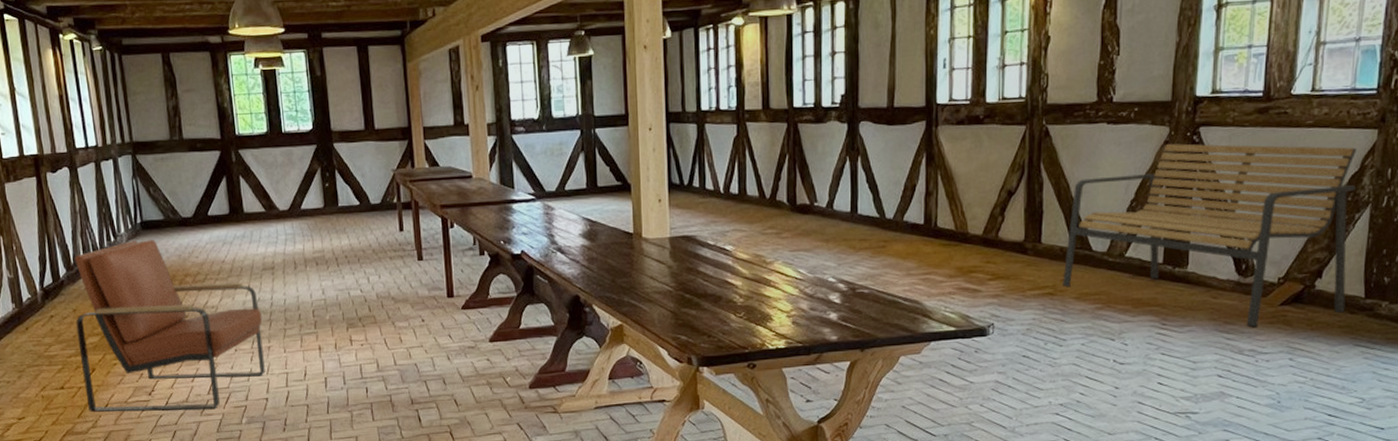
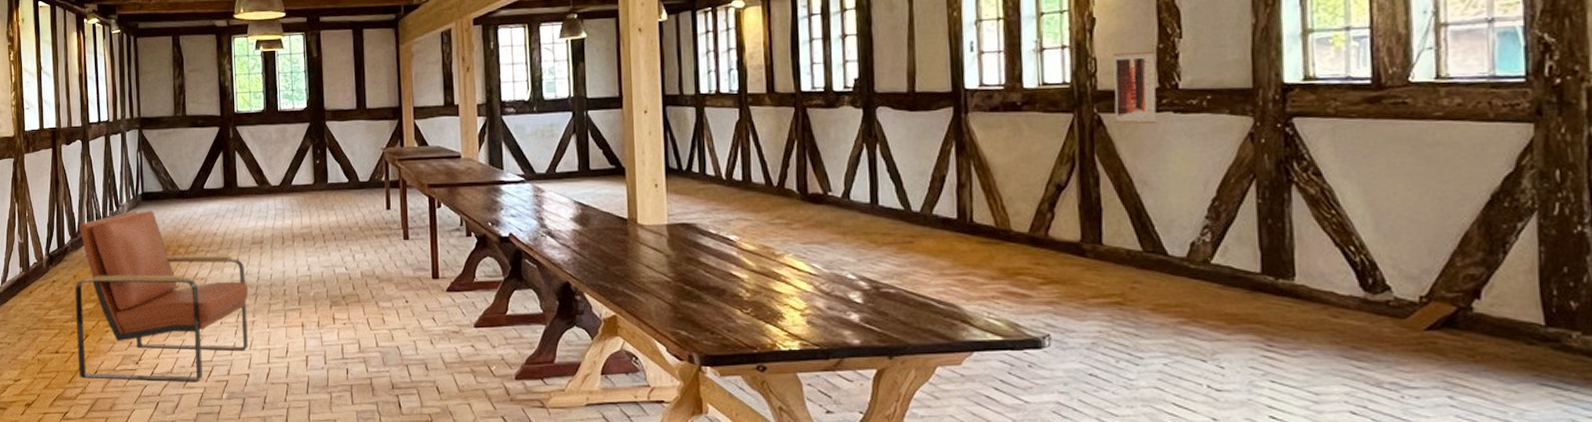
wall art: none [1060,67,1096,135] -> present [1113,50,1157,125]
bench: present [1062,143,1358,328] -> none [1132,136,1519,356]

